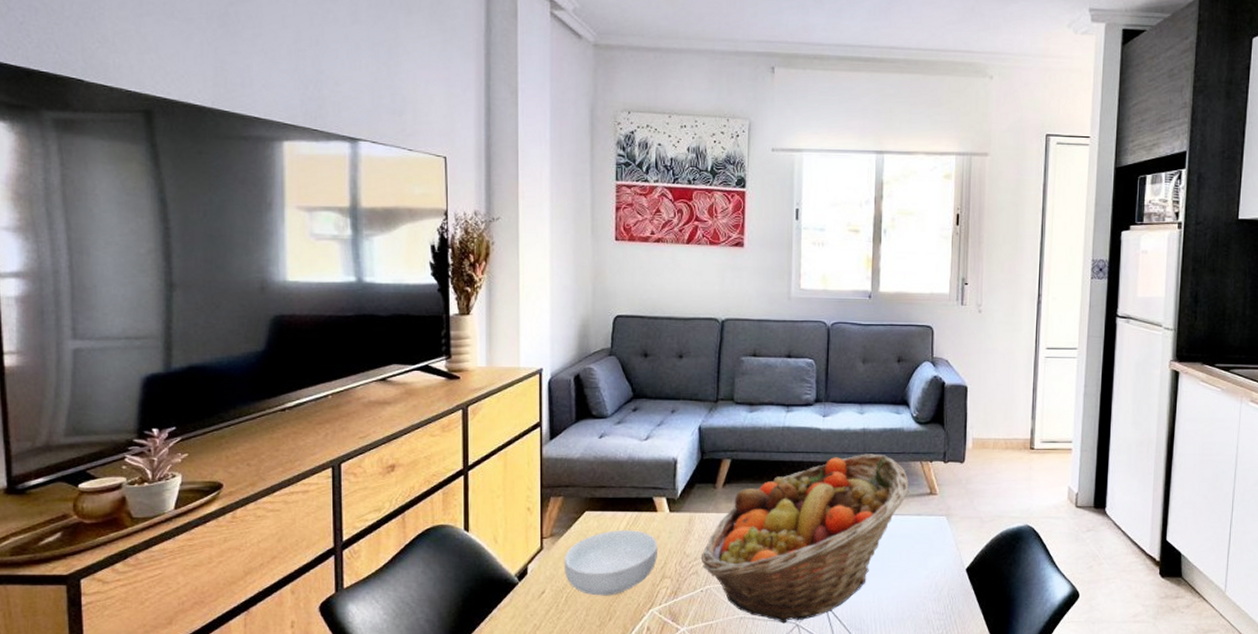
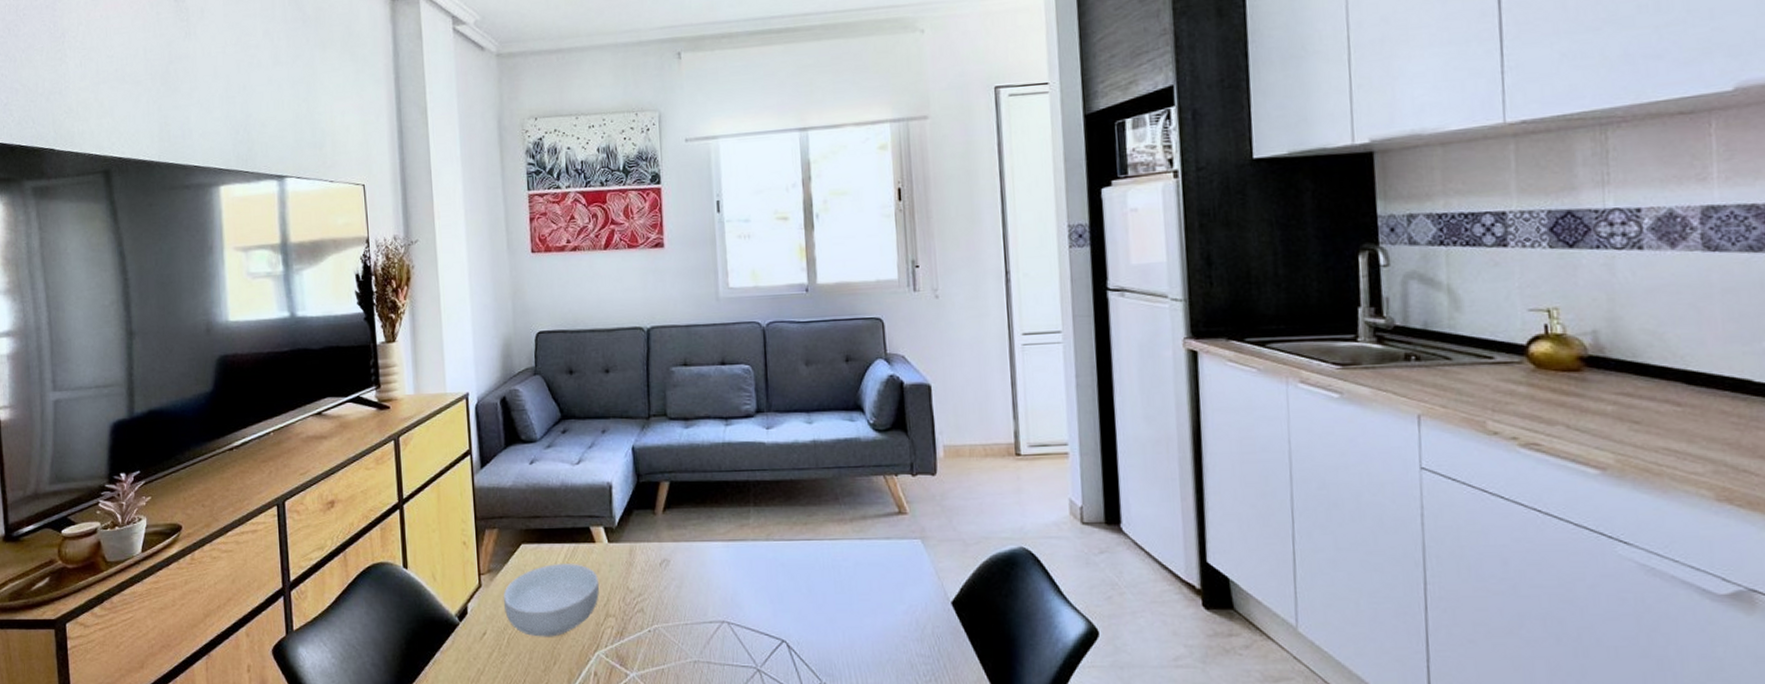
fruit basket: present [700,453,909,624] -> none [645,468,874,668]

